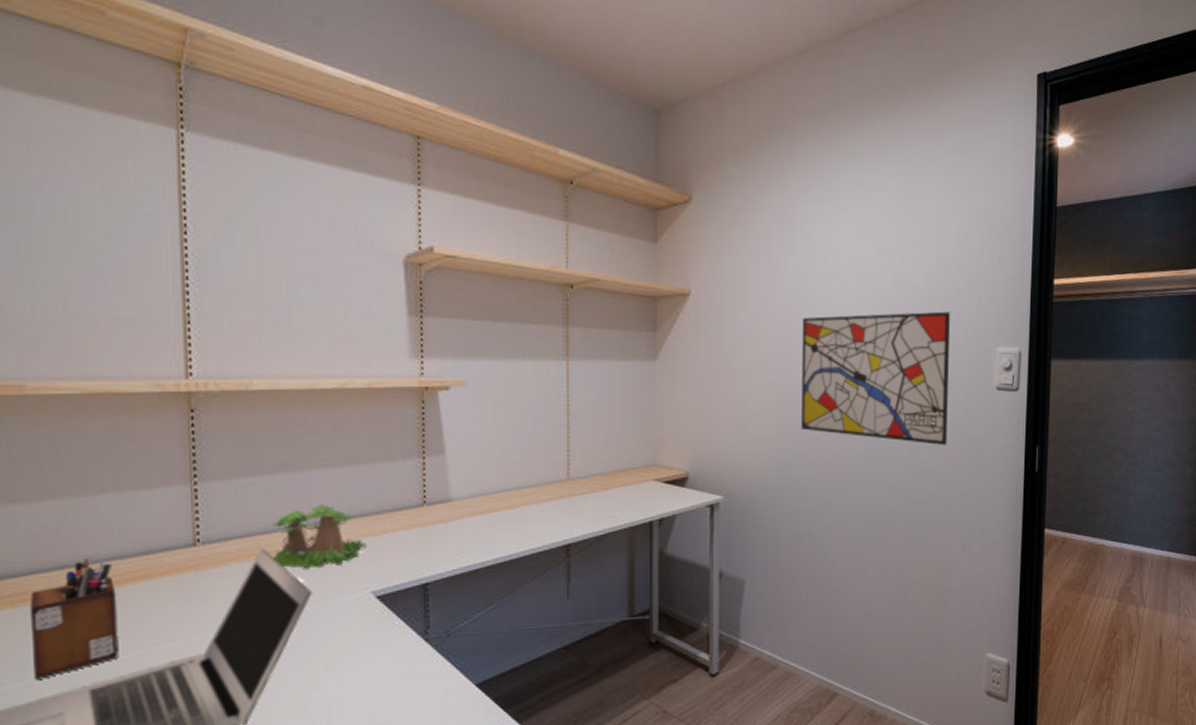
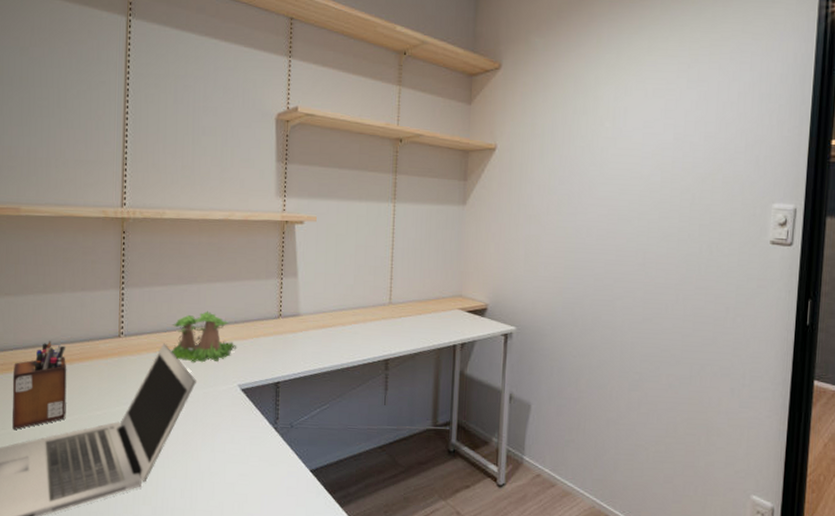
wall art: present [801,311,951,445] -> none [586,168,729,294]

